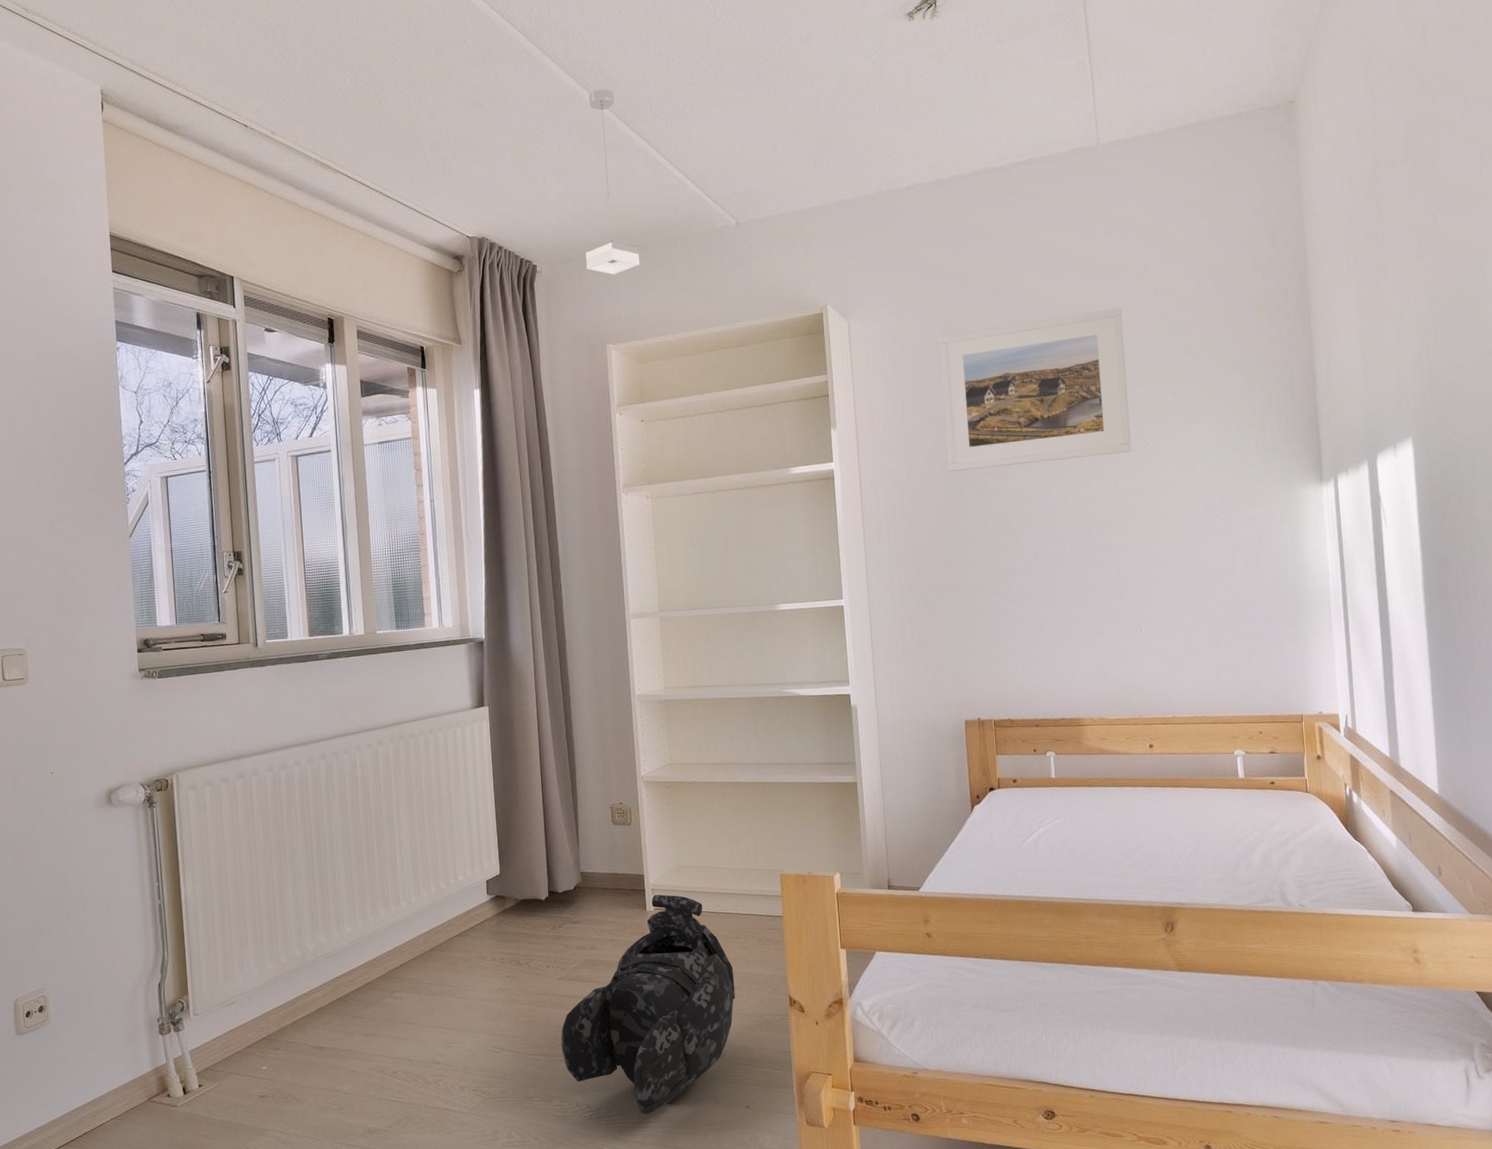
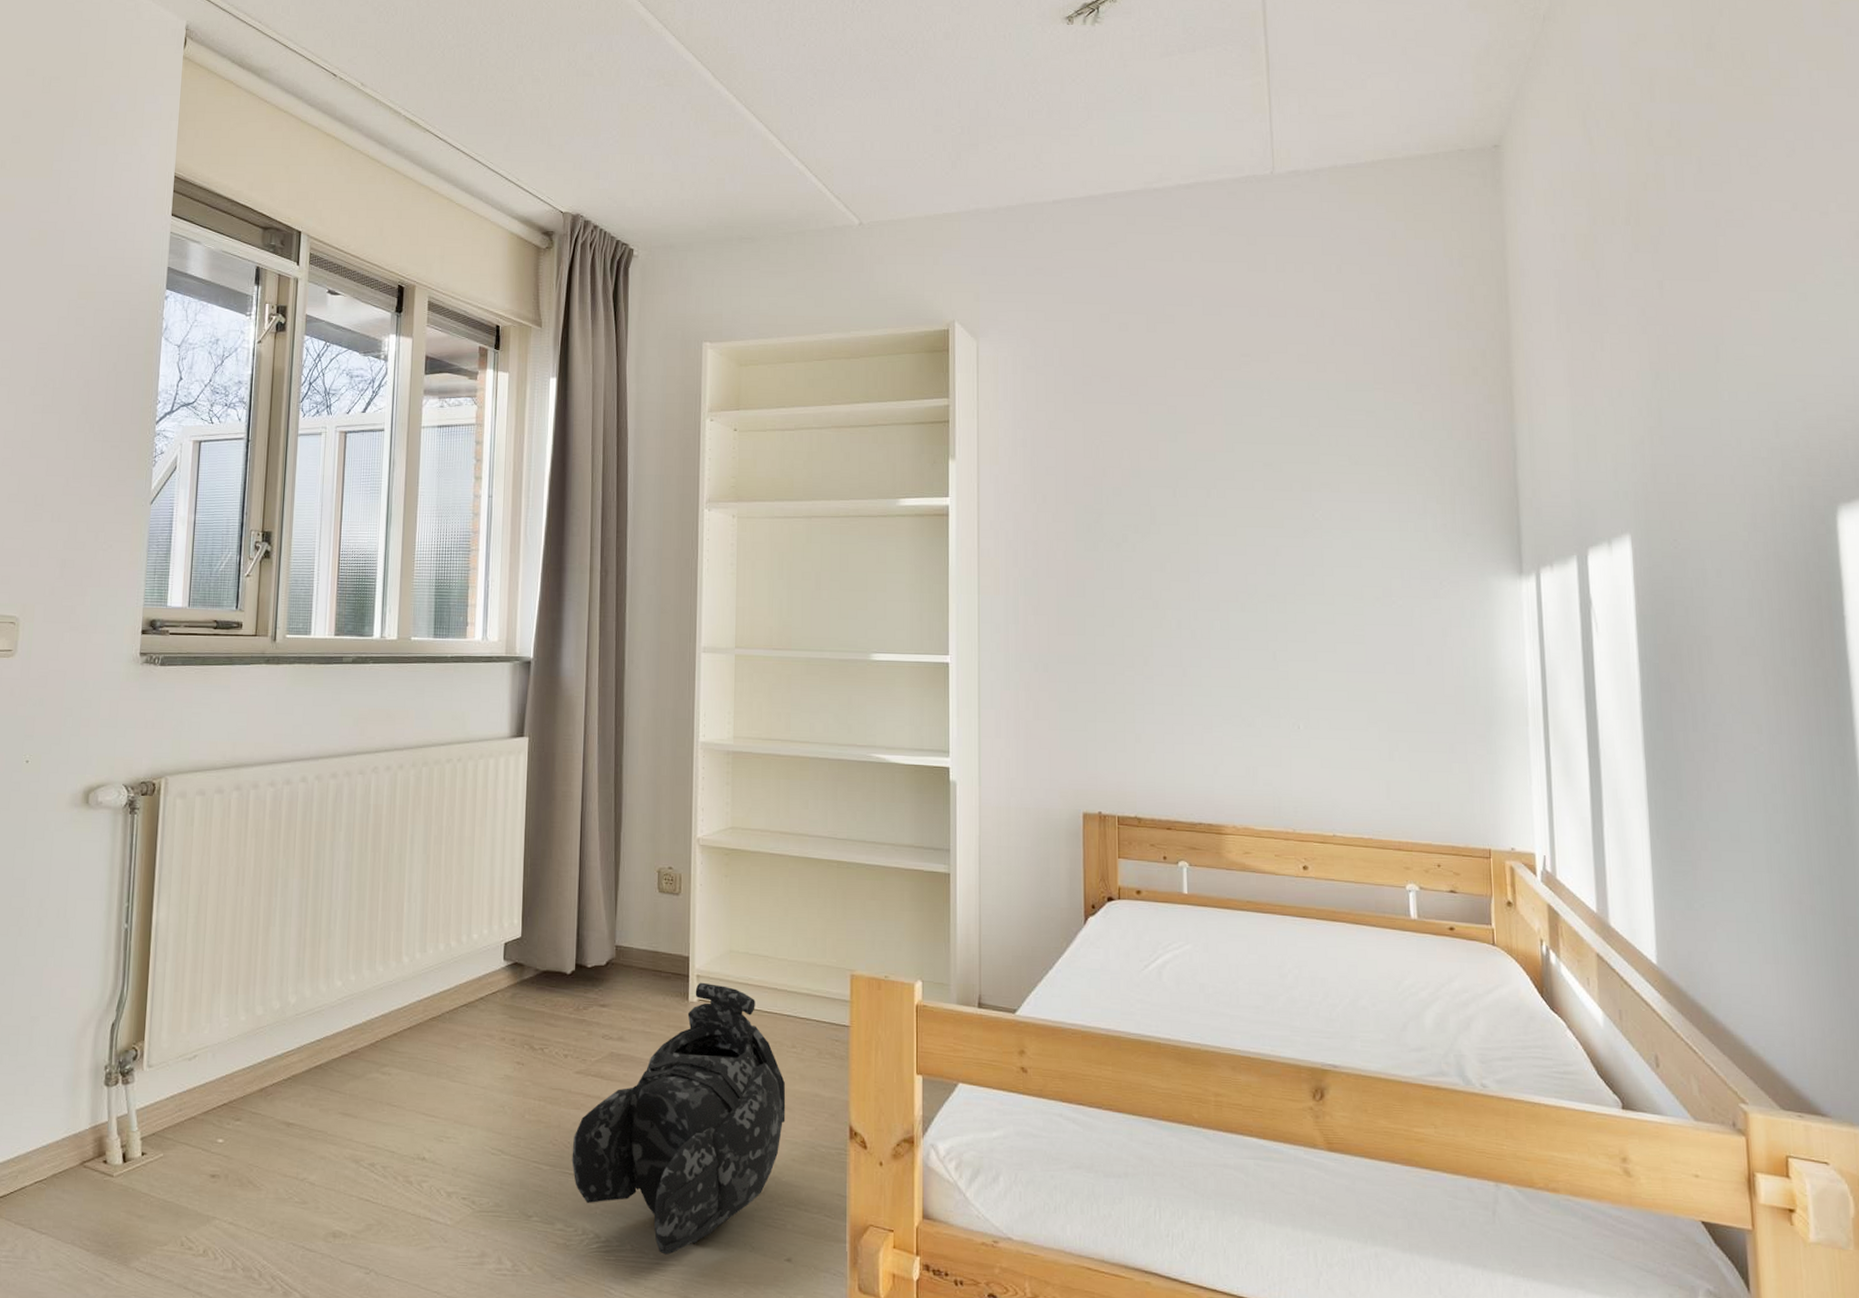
pendant lamp: present [586,89,640,275] -> none [689,68,749,267]
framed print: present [938,307,1132,473] -> none [1079,354,1297,522]

